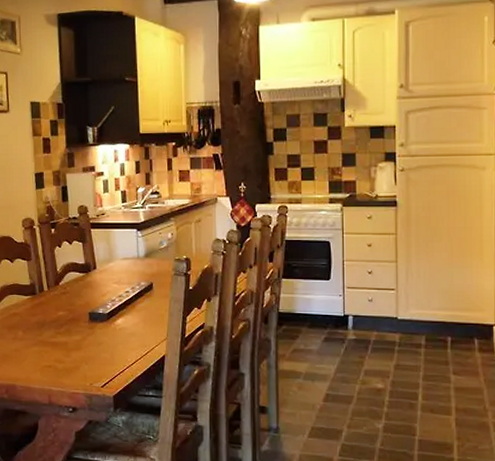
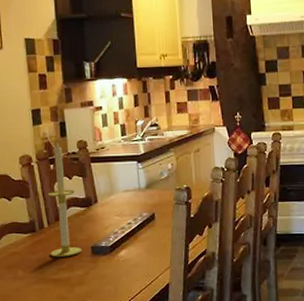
candle: none [48,207,80,322] -> present [48,143,82,258]

